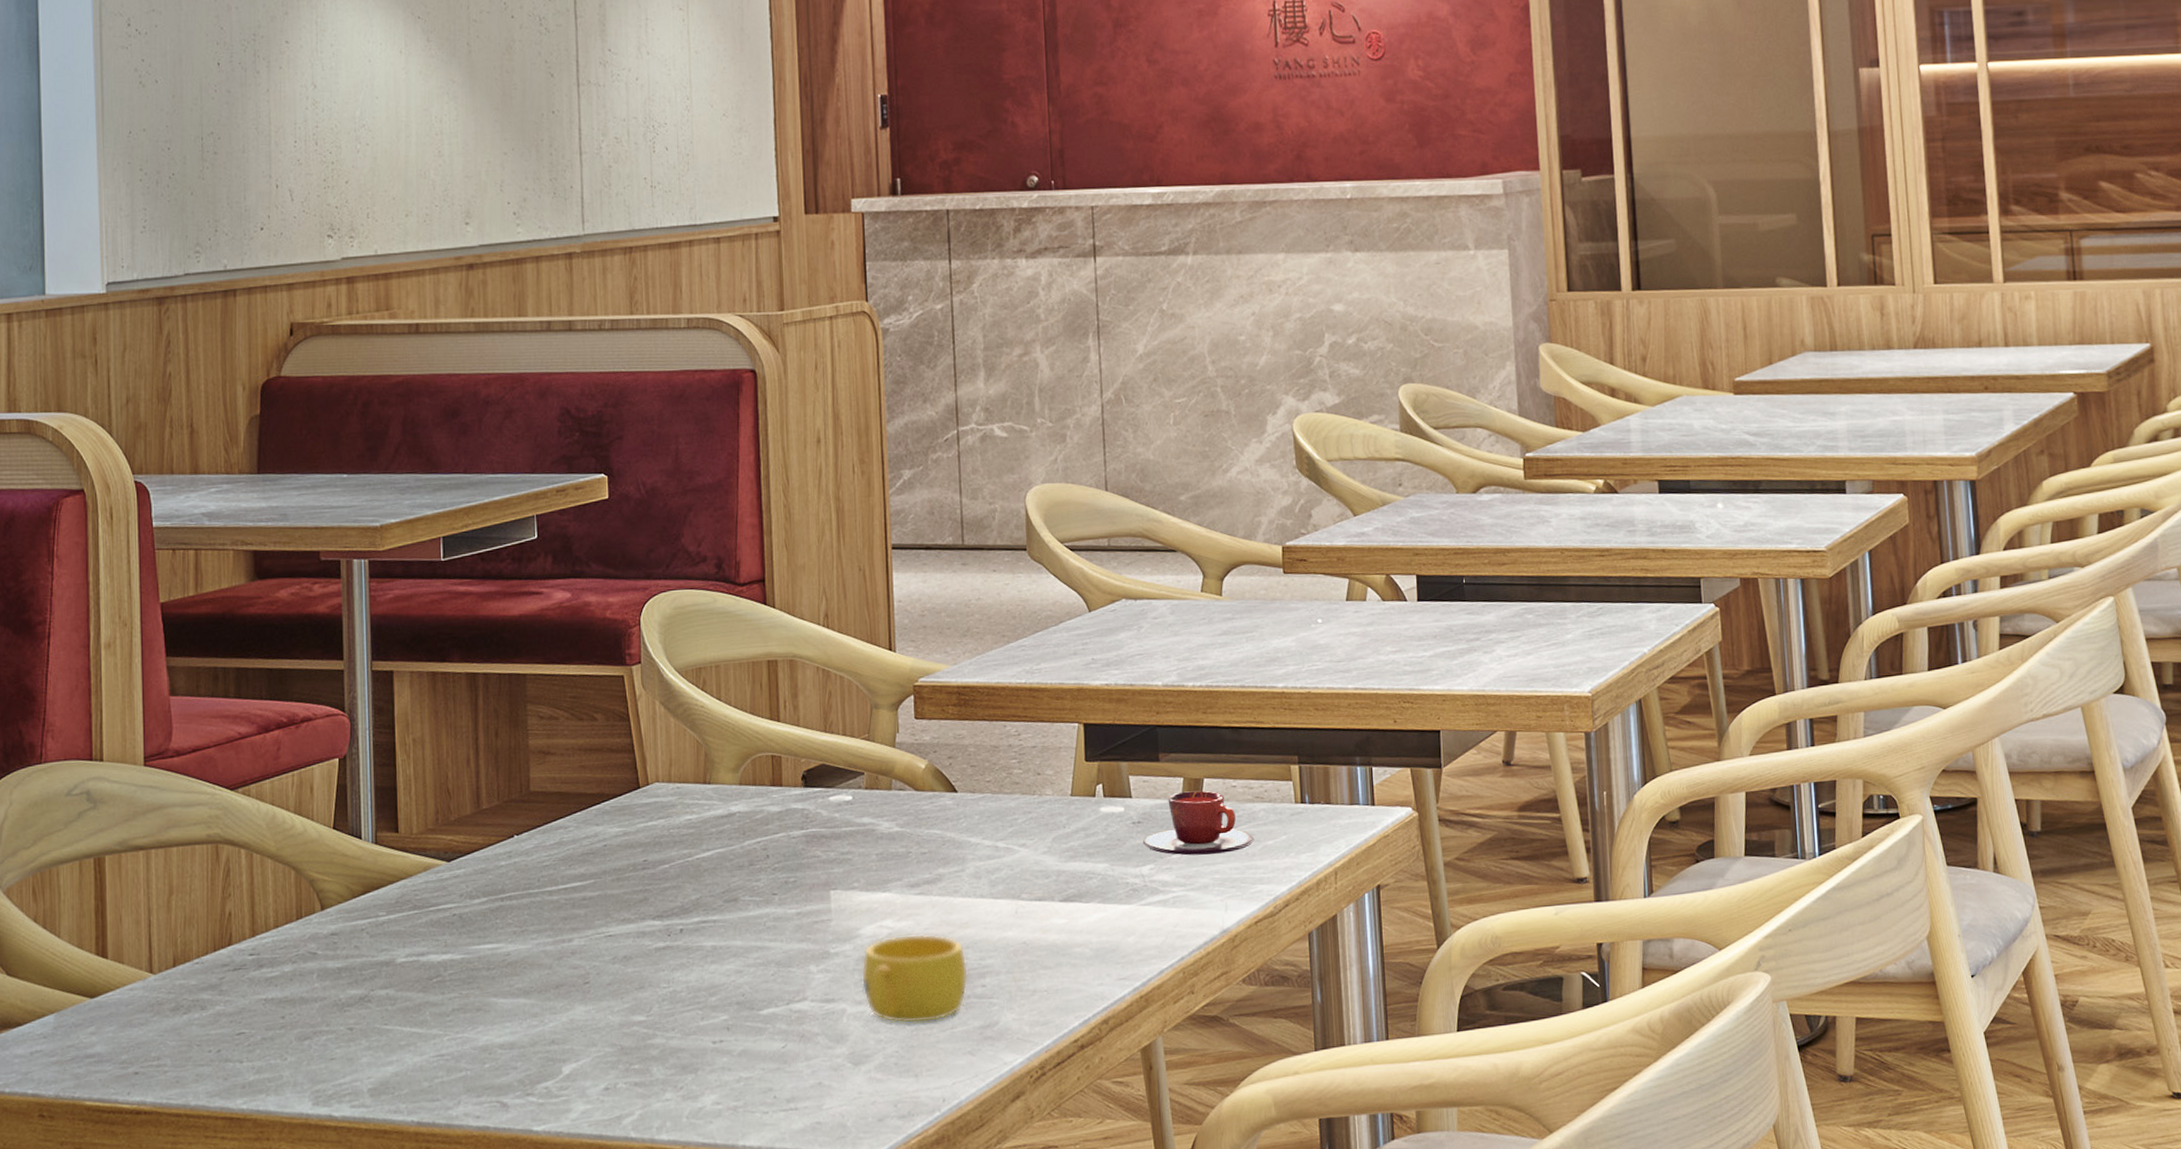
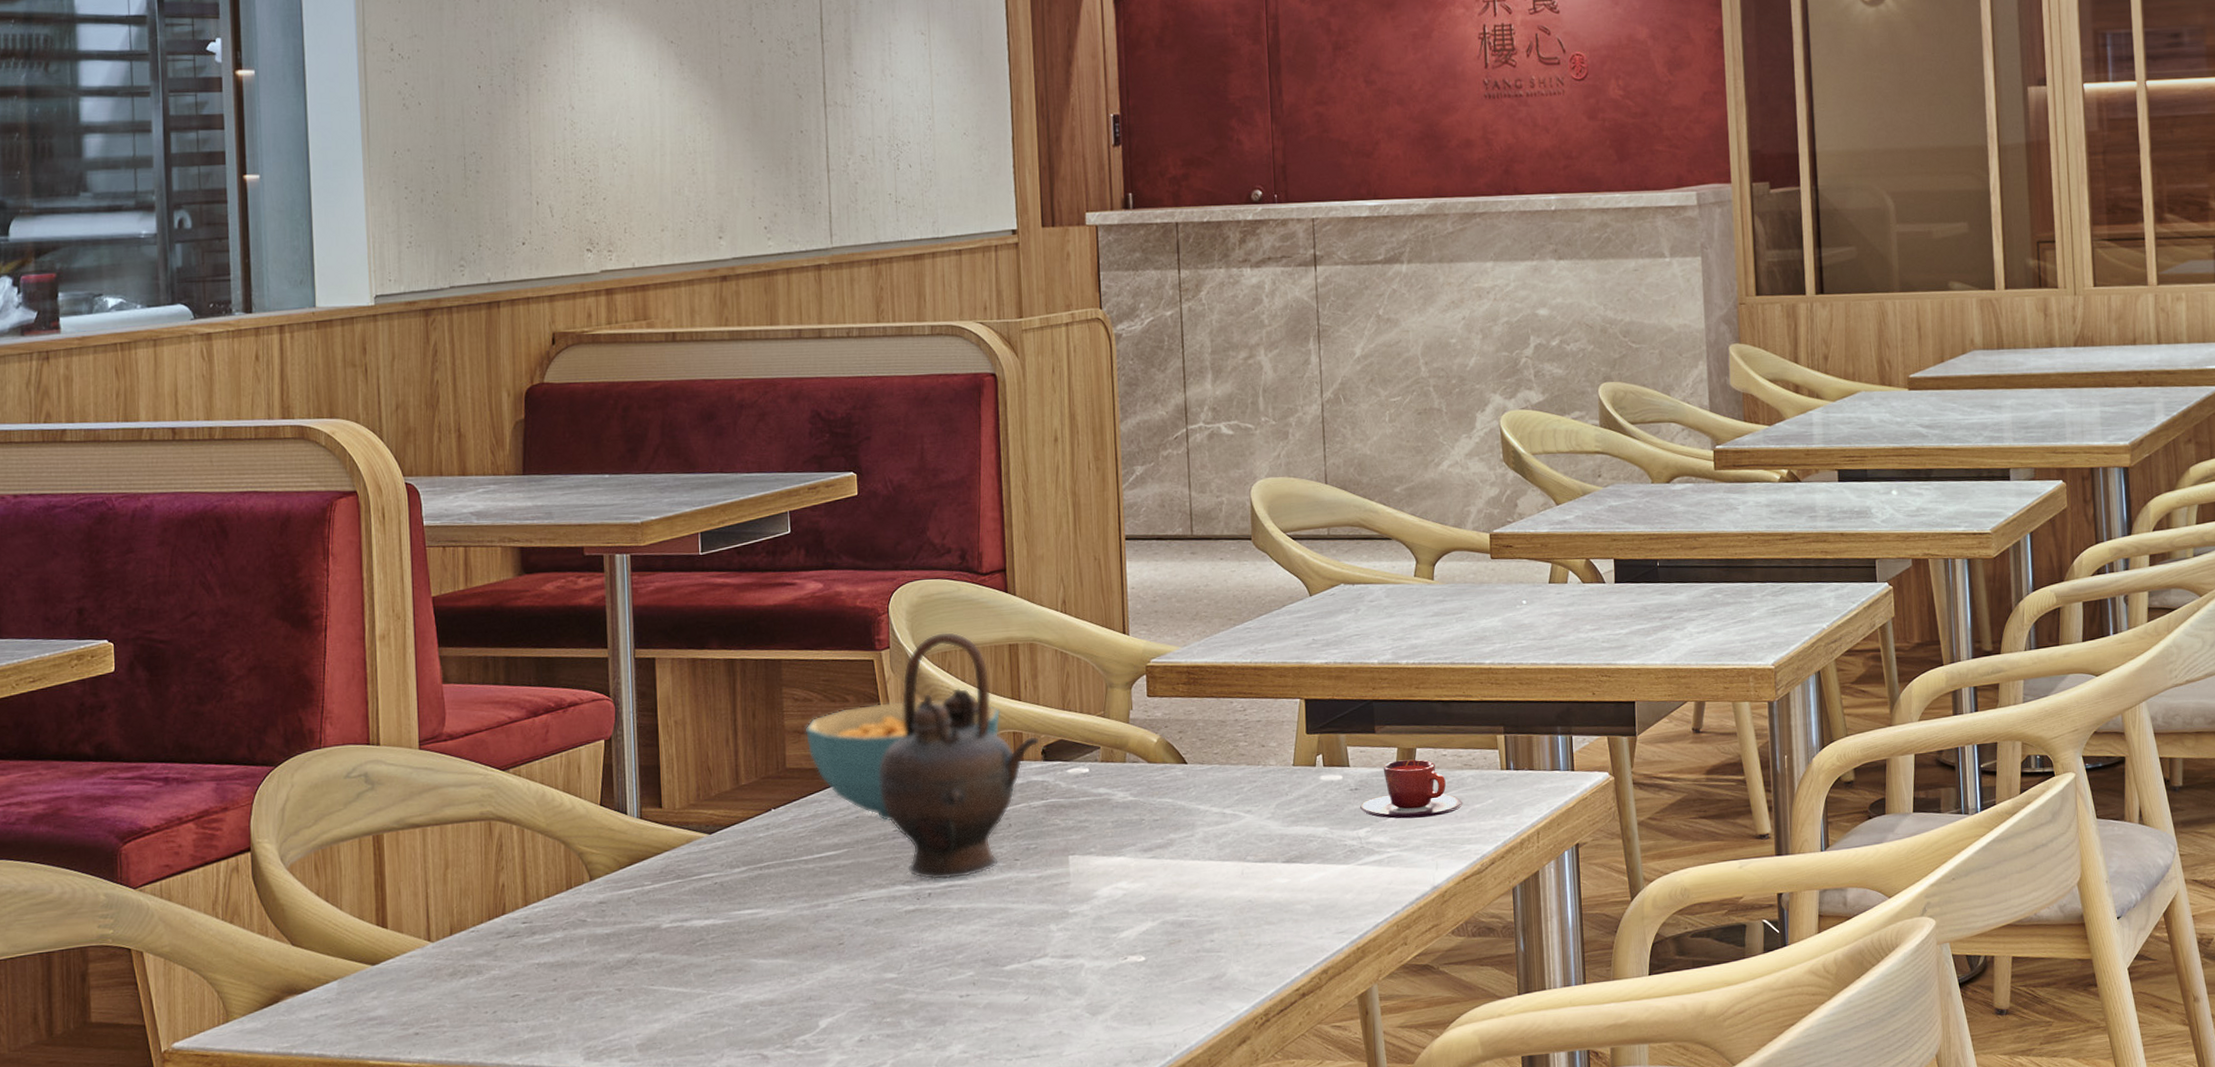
cereal bowl: none [550,719,759,851] -> present [805,699,1001,822]
teapot: none [628,646,800,915] -> present [878,631,1040,880]
cup: present [862,934,968,1024] -> none [1098,894,1198,977]

